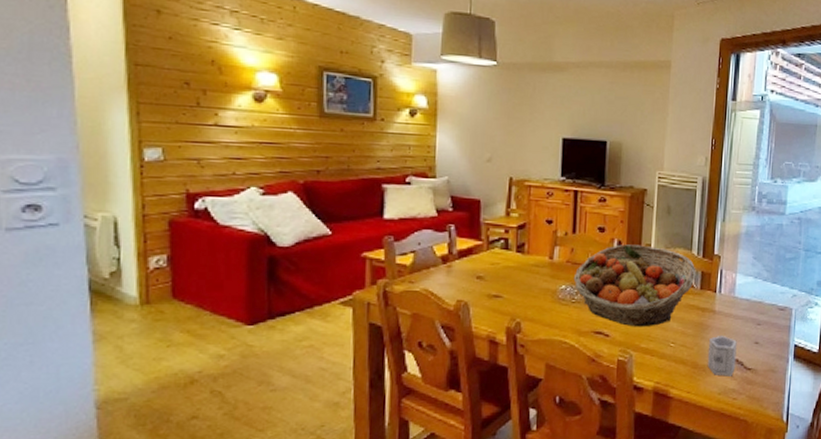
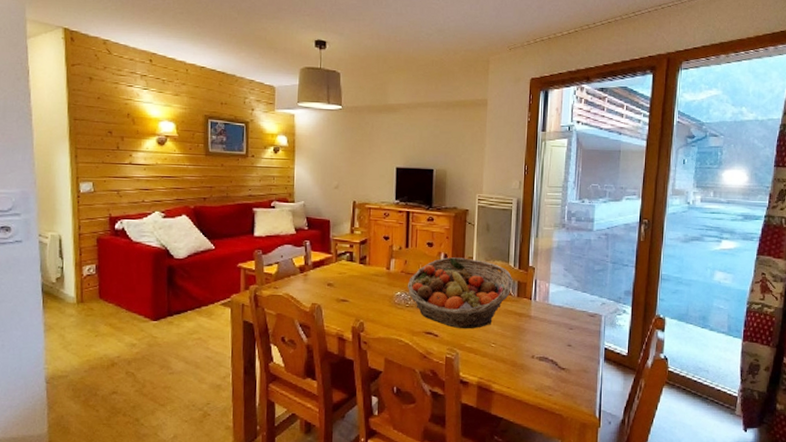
cup: present [707,335,737,376] -> none [524,337,551,375]

